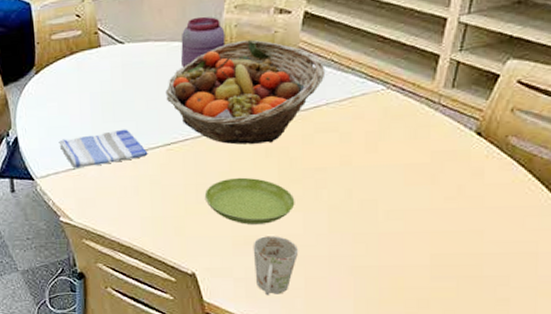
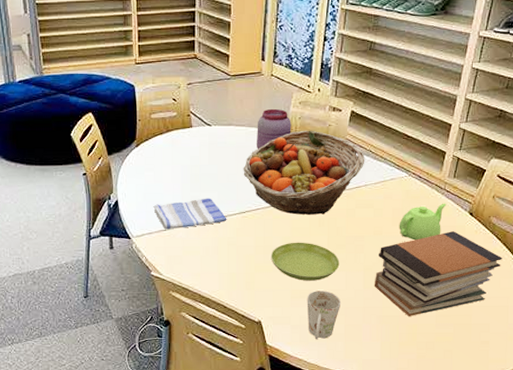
book stack: none [342,157,528,267] -> present [374,231,503,316]
teapot: none [375,121,442,171] -> present [399,203,447,241]

